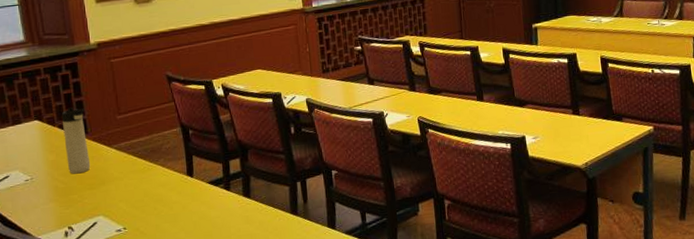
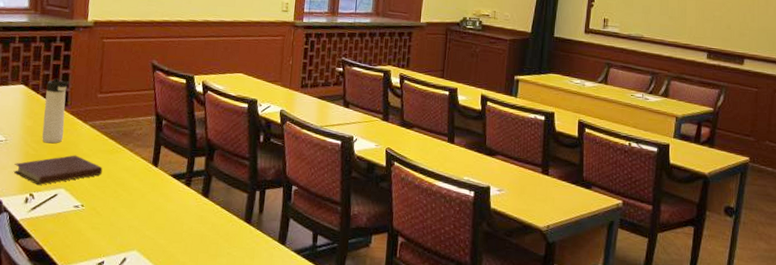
notebook: none [46,180,138,218] -> present [13,155,103,186]

